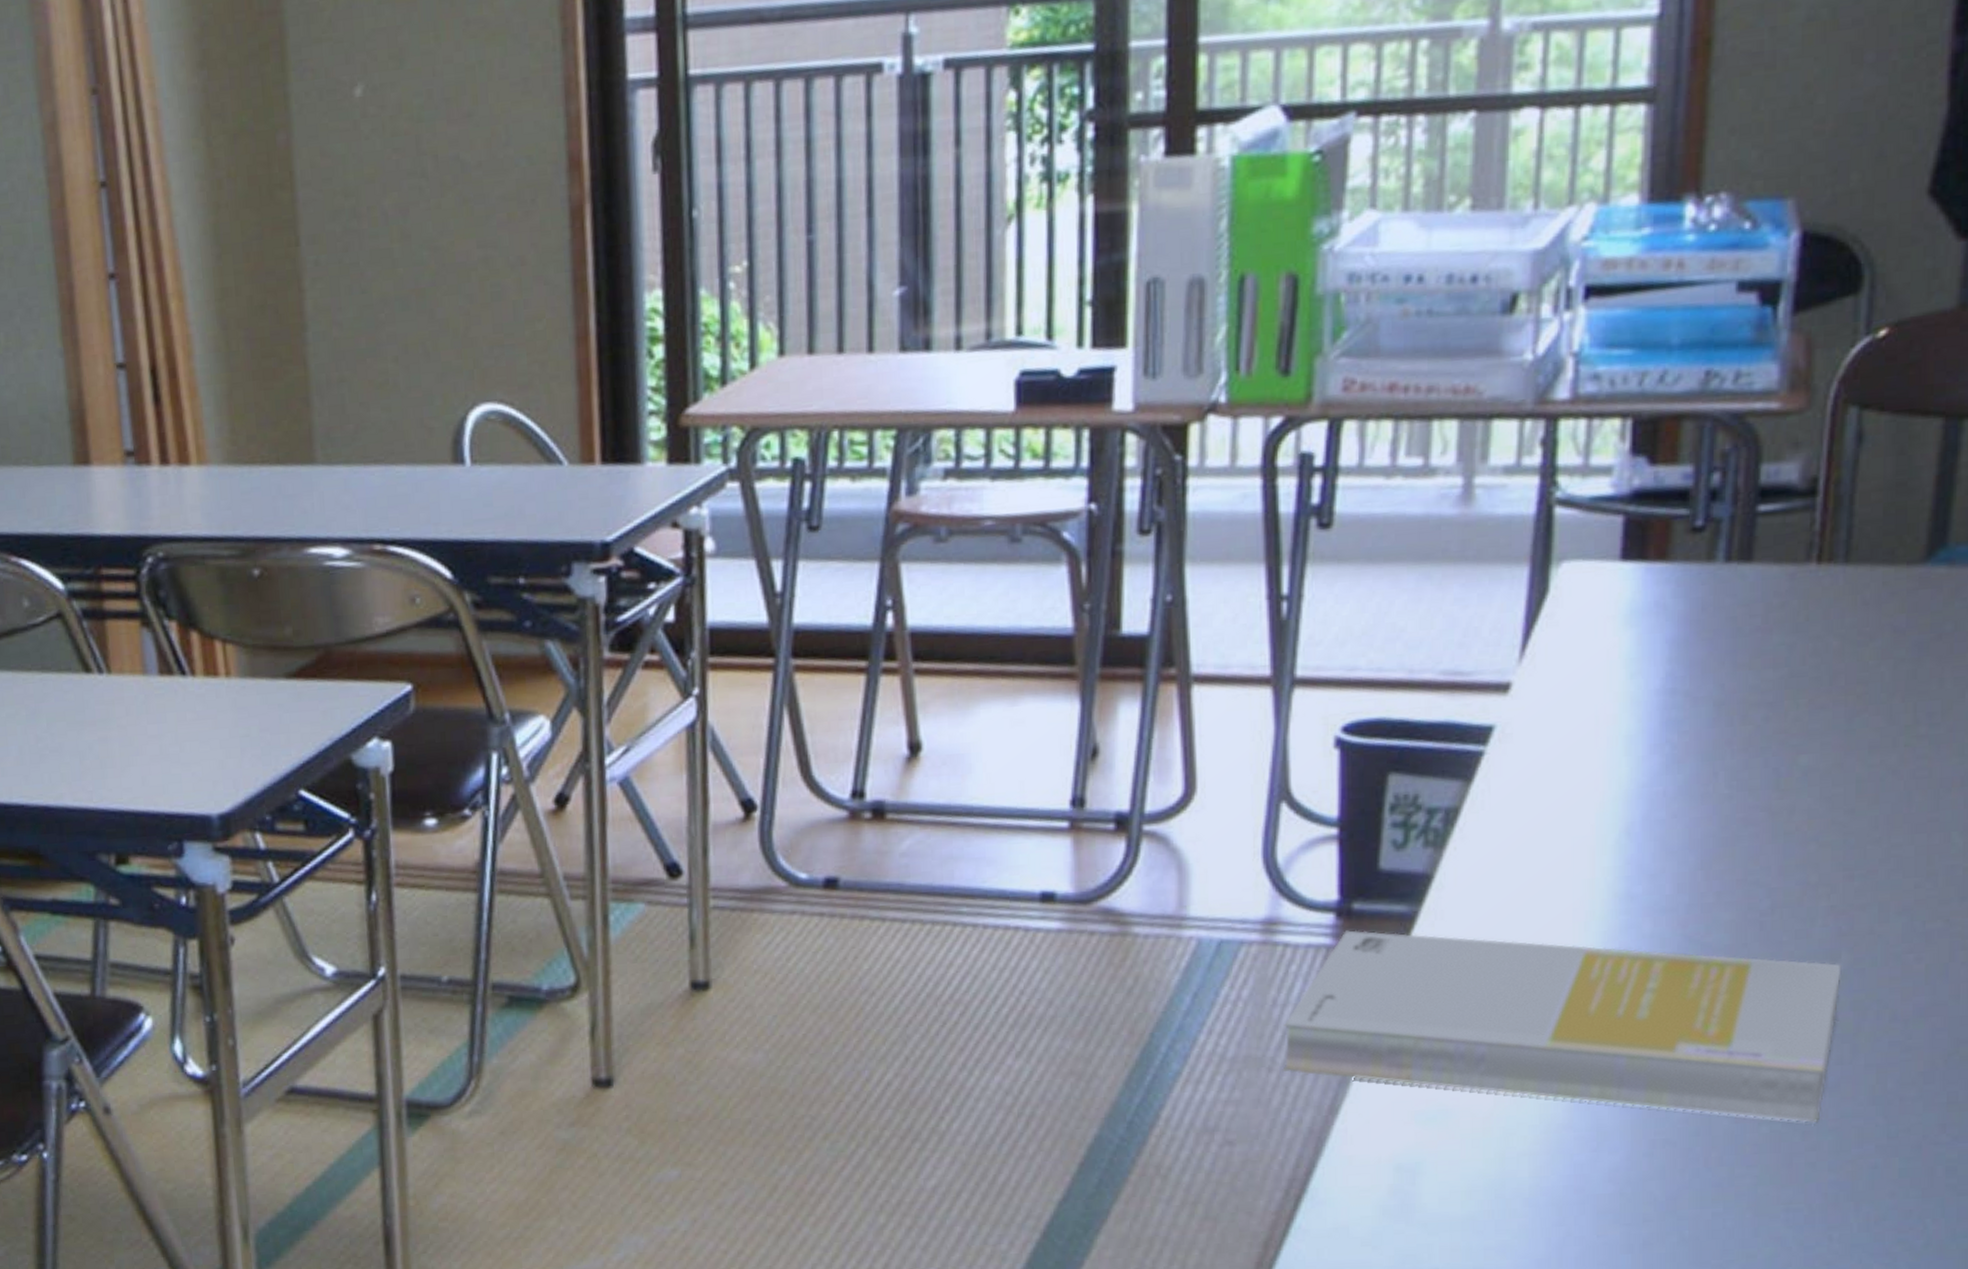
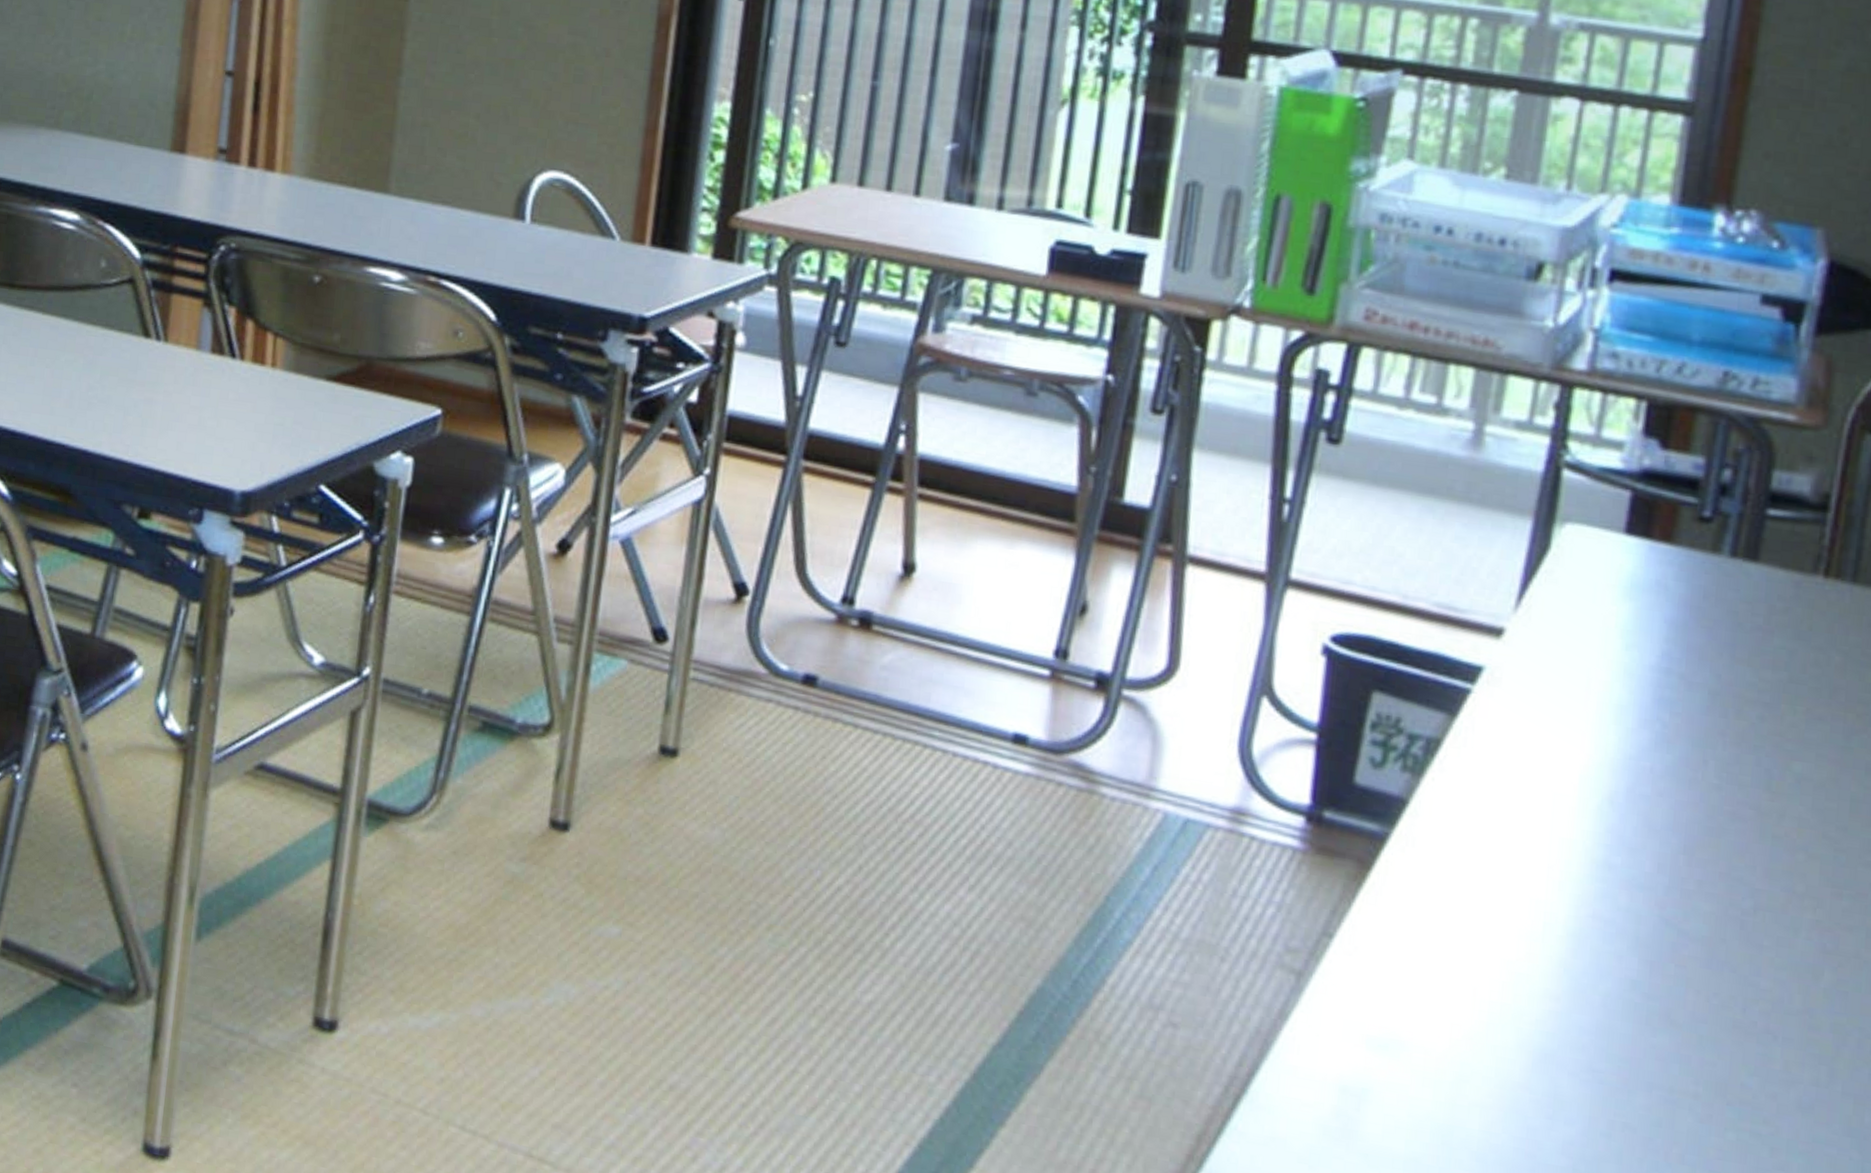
book: present [1282,930,1842,1124] -> none [1235,836,1824,1142]

